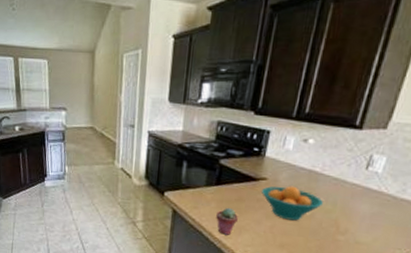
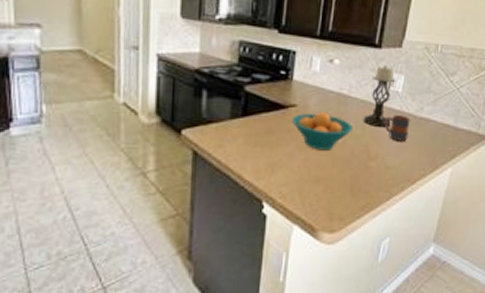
potted succulent: present [216,207,238,235] -> none [245,142,269,176]
candle holder: none [334,146,375,206] -> present [363,65,395,128]
mug: none [357,194,389,220] -> present [384,115,411,141]

